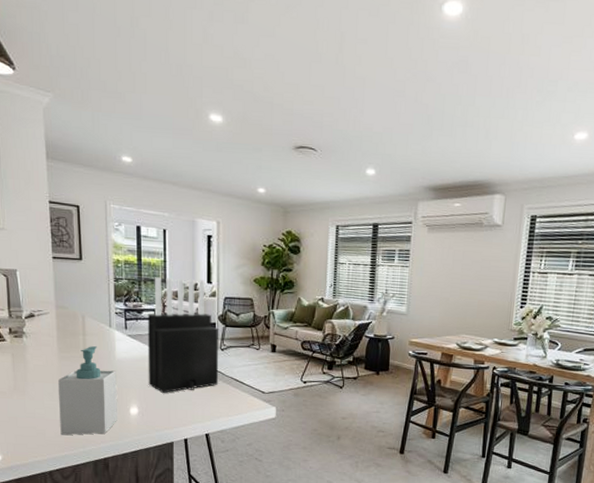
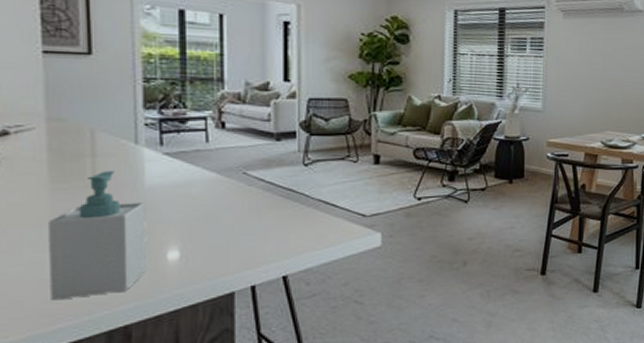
knife block: present [147,277,219,393] -> none [194,75,301,227]

